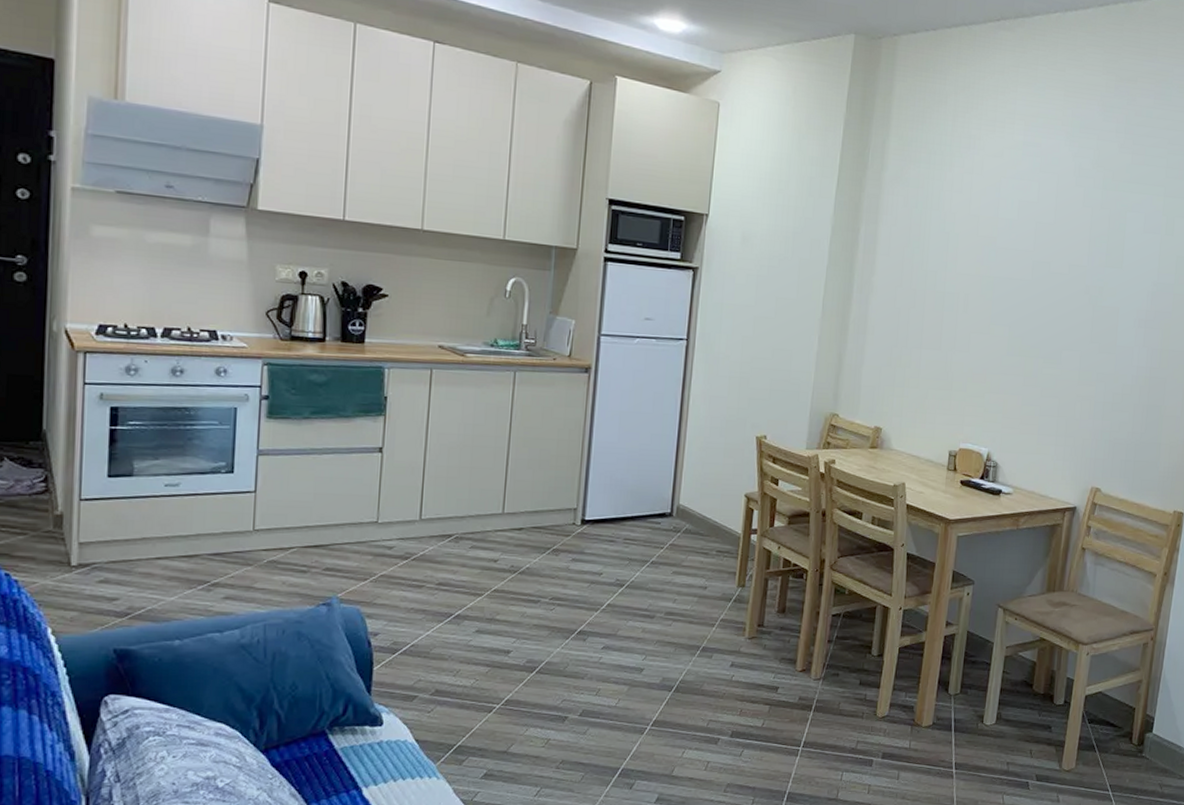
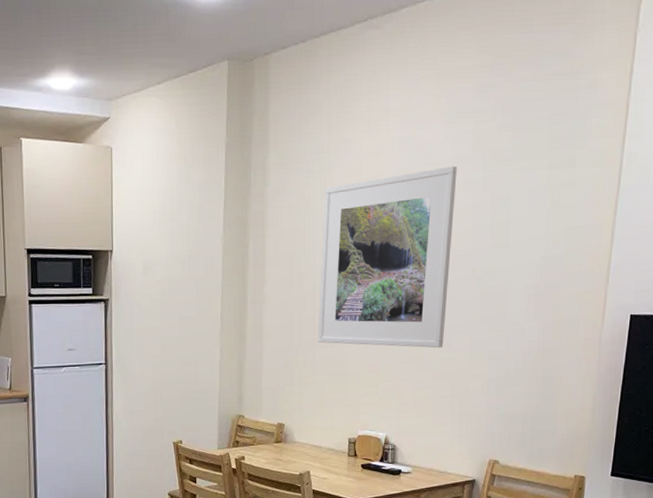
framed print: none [925,179,1078,364] -> present [318,166,457,348]

